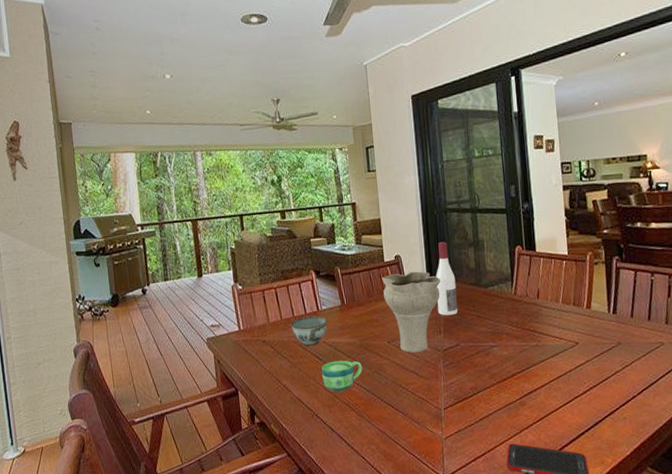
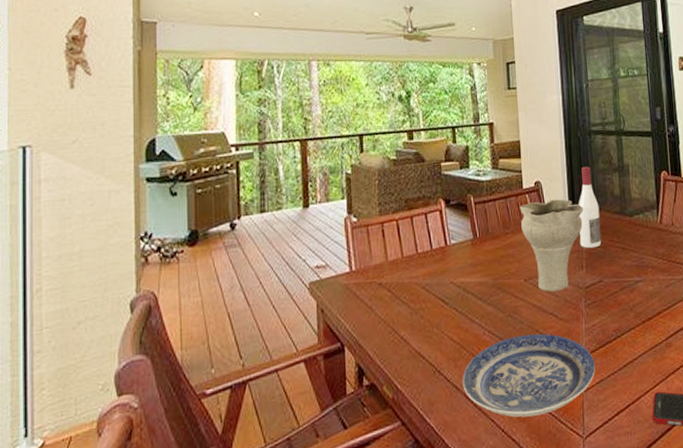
bowl: present [290,315,328,346] -> none [413,251,457,288]
cup: present [321,360,363,393] -> none [447,303,495,343]
plate: none [336,388,454,457] -> present [462,333,595,418]

